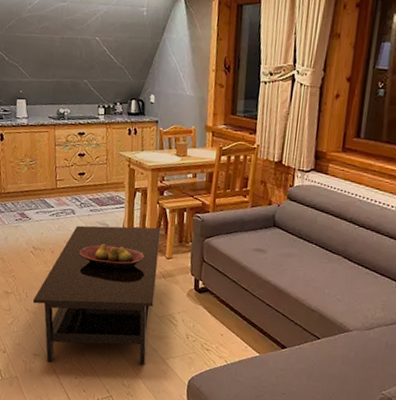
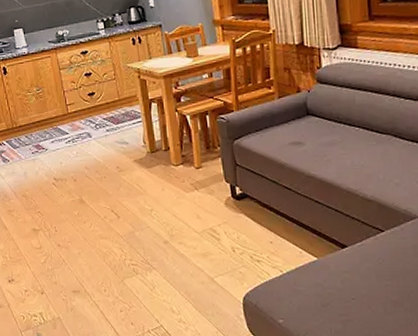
coffee table: present [32,225,161,366] -> none [62,137,192,298]
fruit bowl: present [79,243,145,270] -> none [103,163,172,188]

